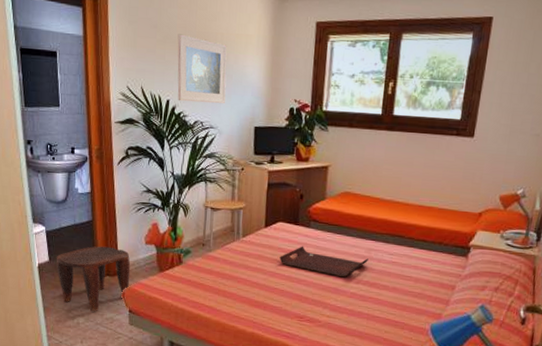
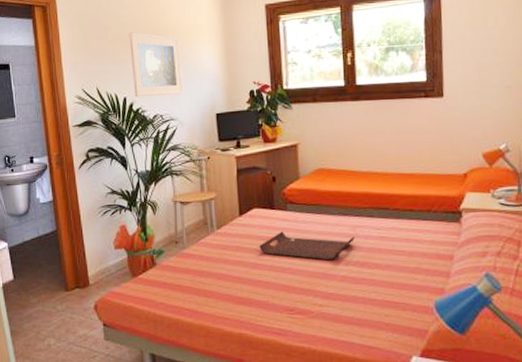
stool: present [56,246,131,312] -> none [21,256,102,330]

